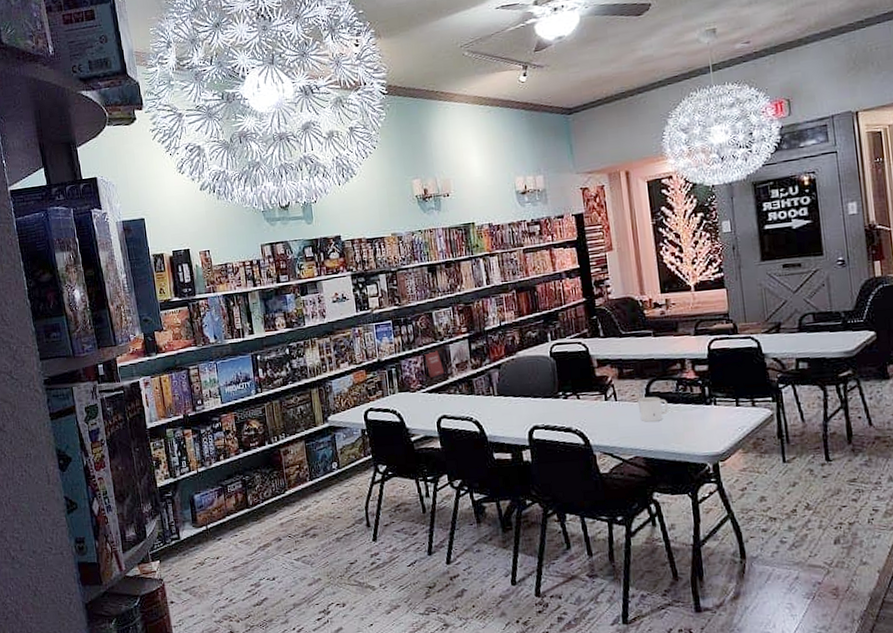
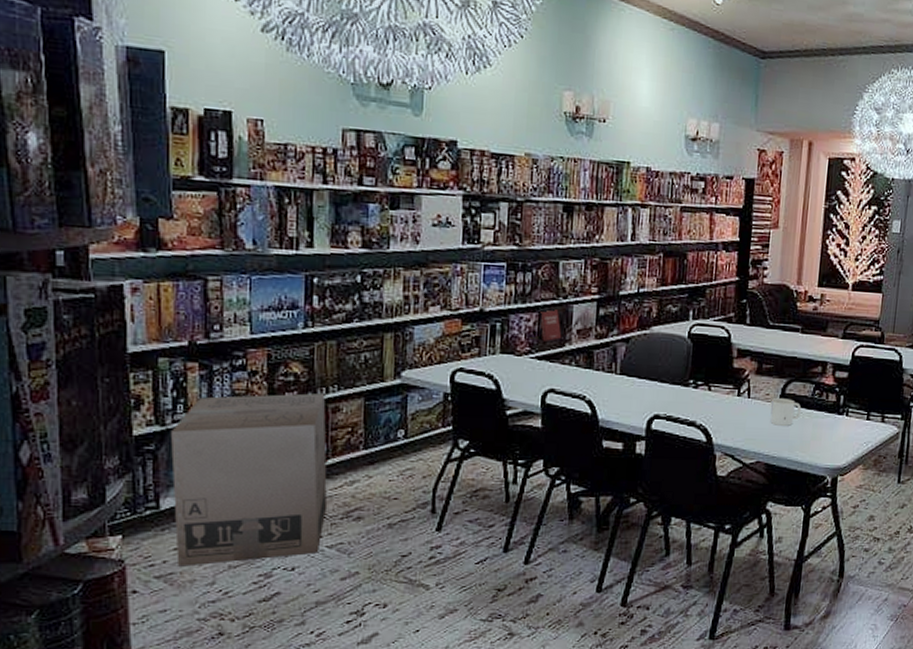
cardboard box: none [181,441,291,582] -> present [171,393,328,567]

